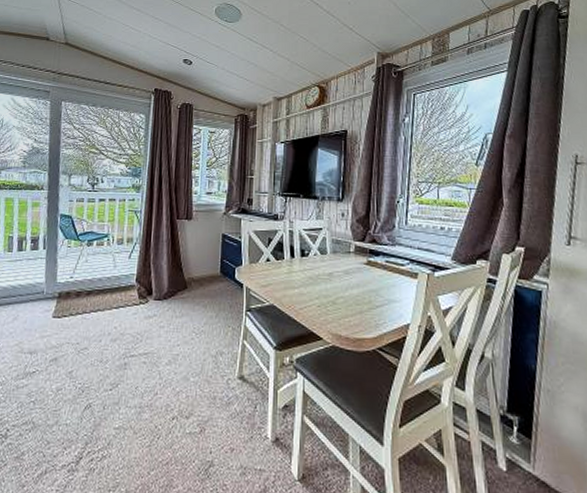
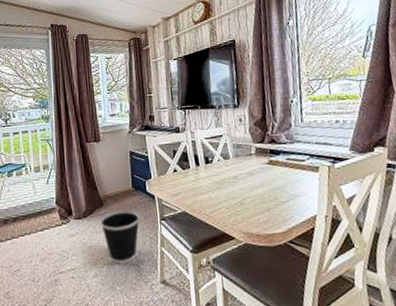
wastebasket: none [181,295,224,354] -> present [99,209,140,264]

